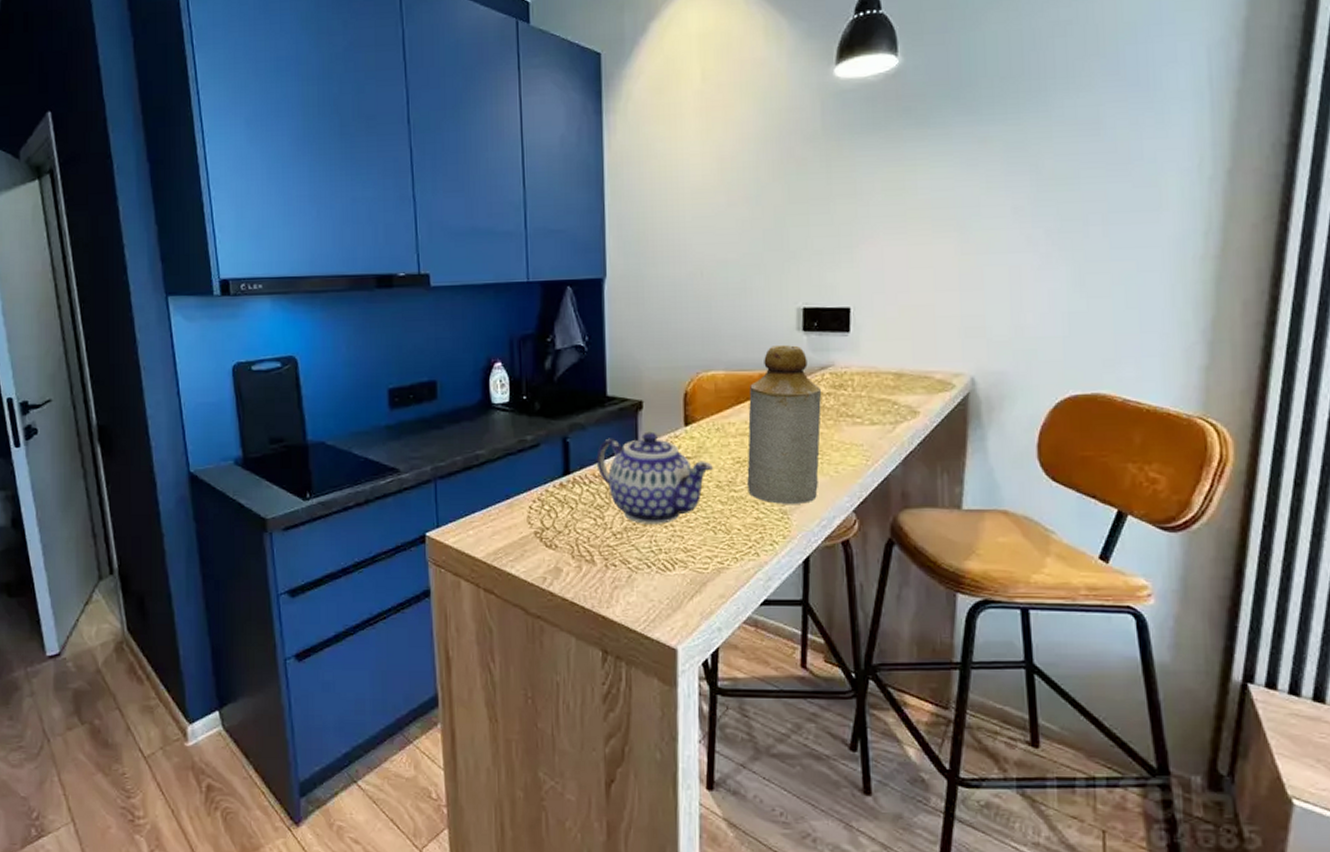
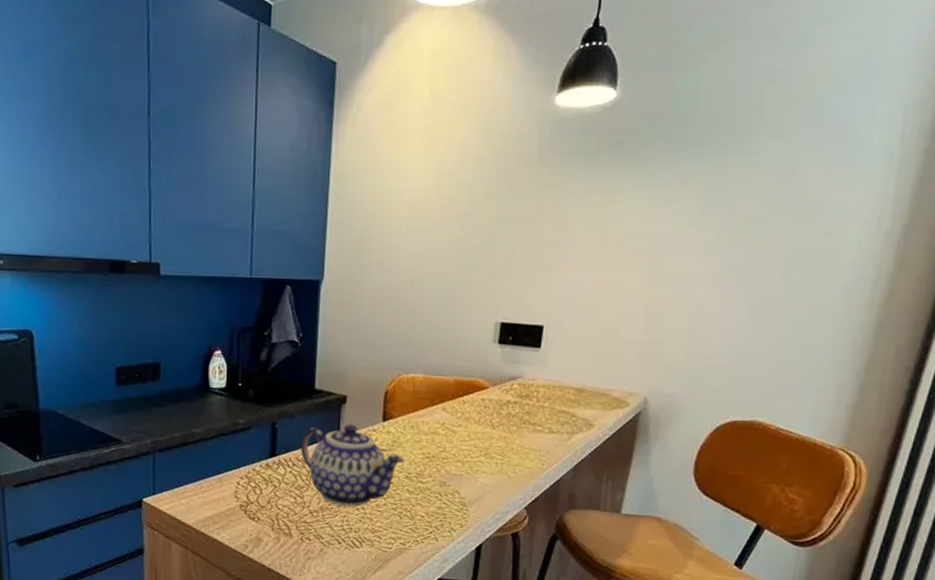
bottle: present [747,345,822,505] -> none [433,355,510,499]

